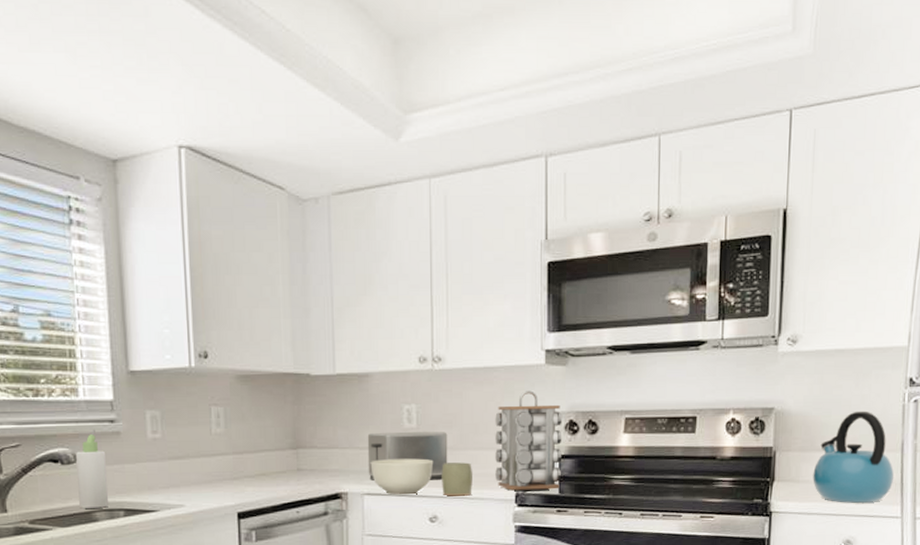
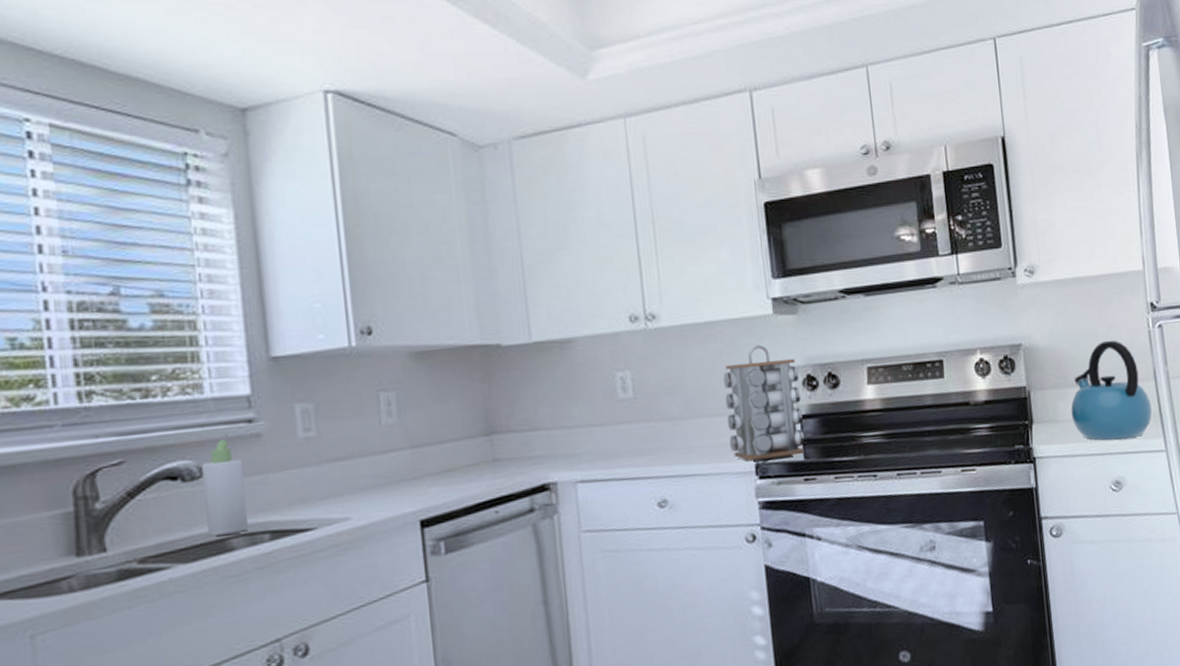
toaster: present [367,431,448,481] -> none [575,399,674,465]
bowl: present [370,458,434,495] -> none [582,433,657,480]
mug: present [442,462,472,496] -> none [667,433,705,475]

